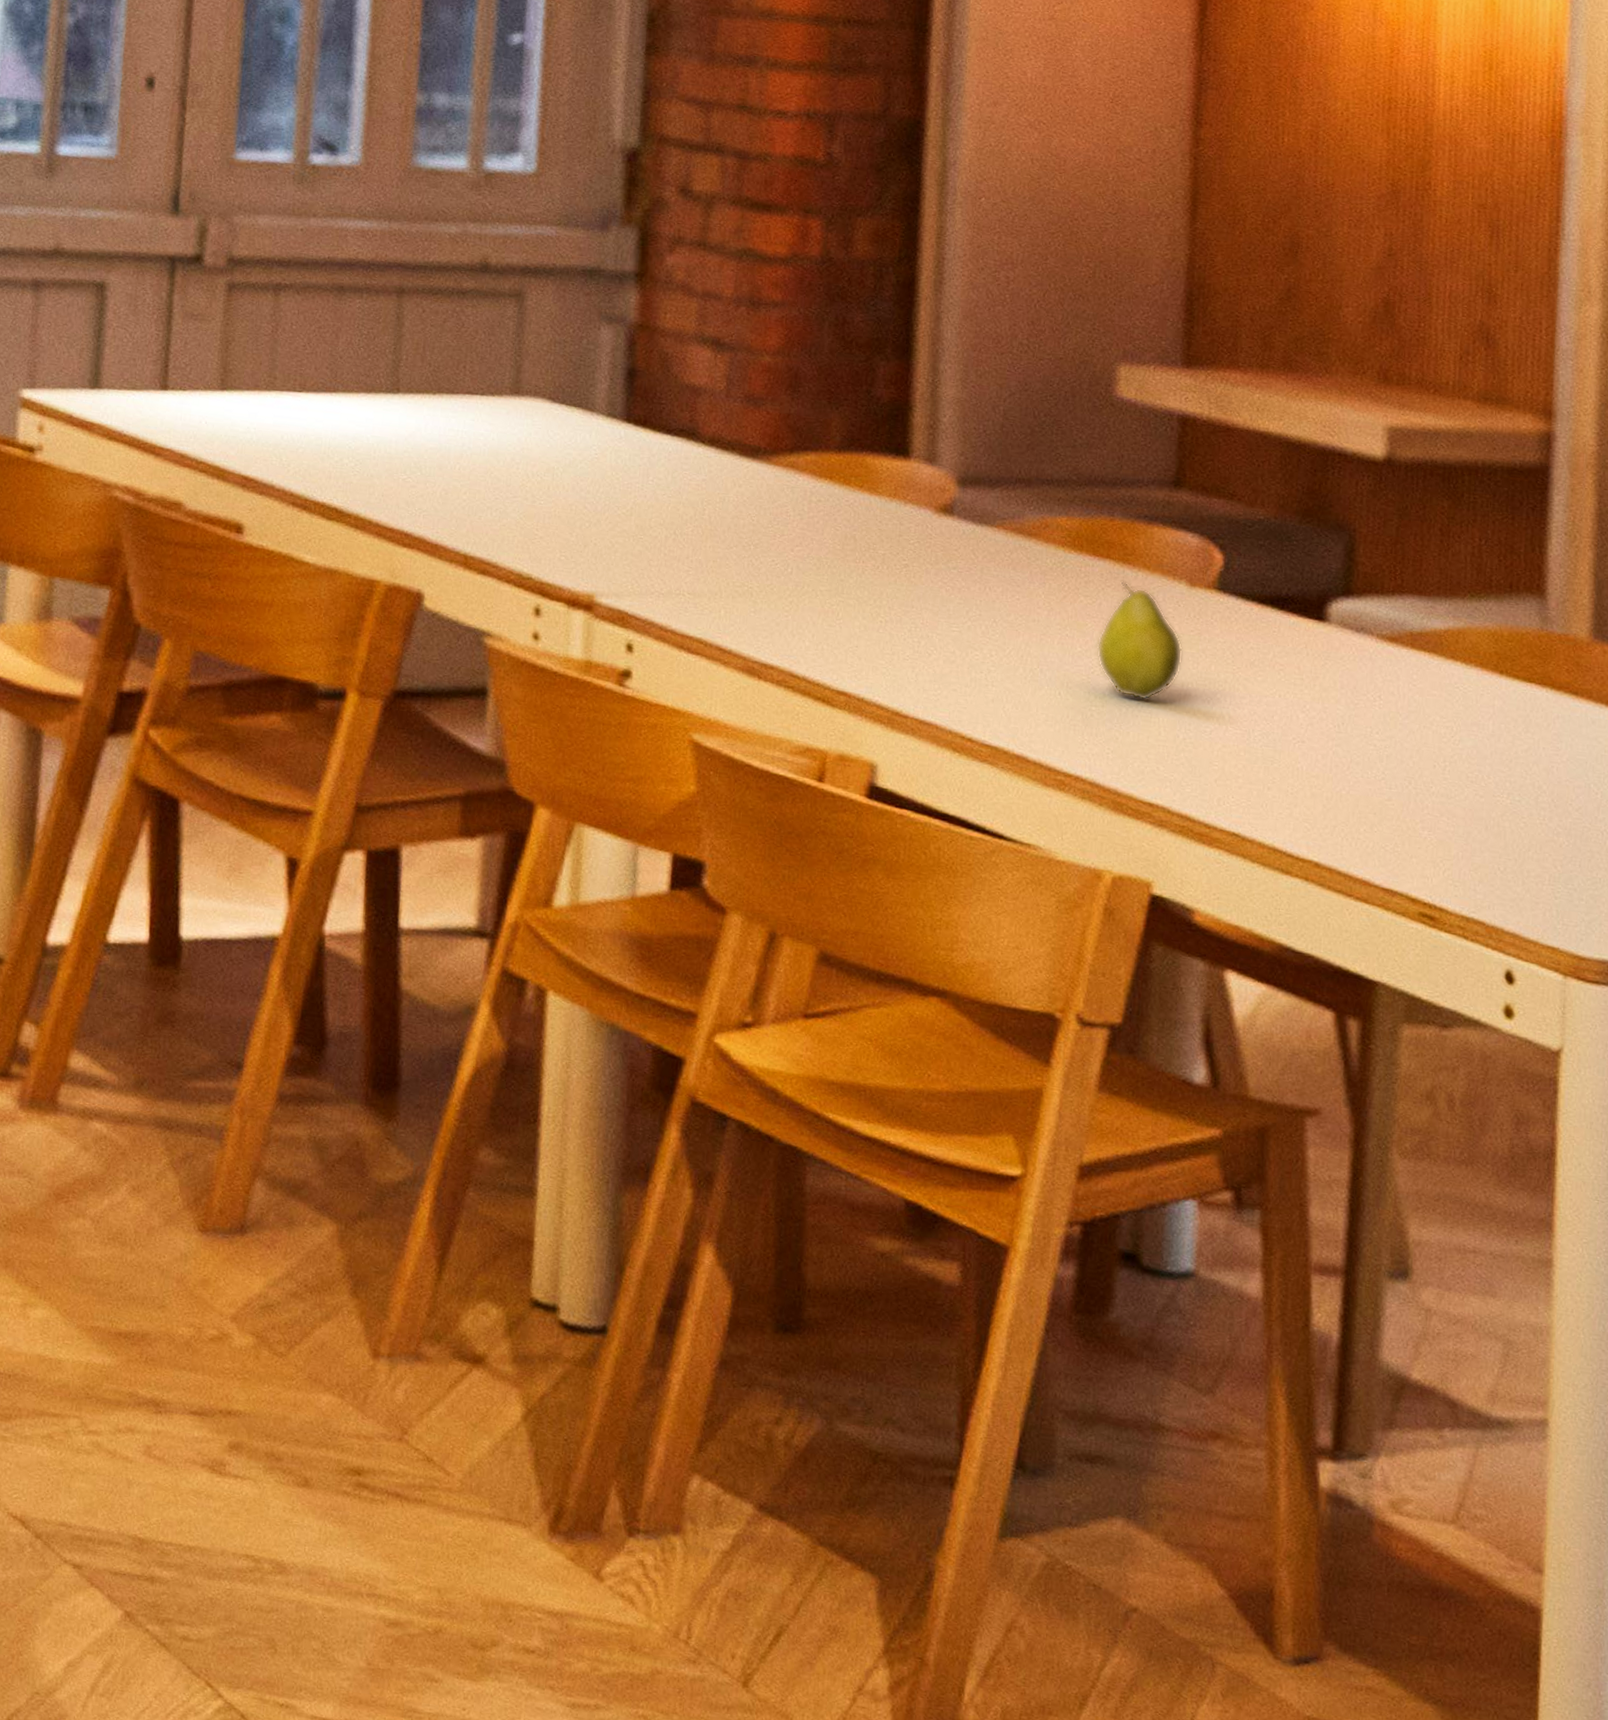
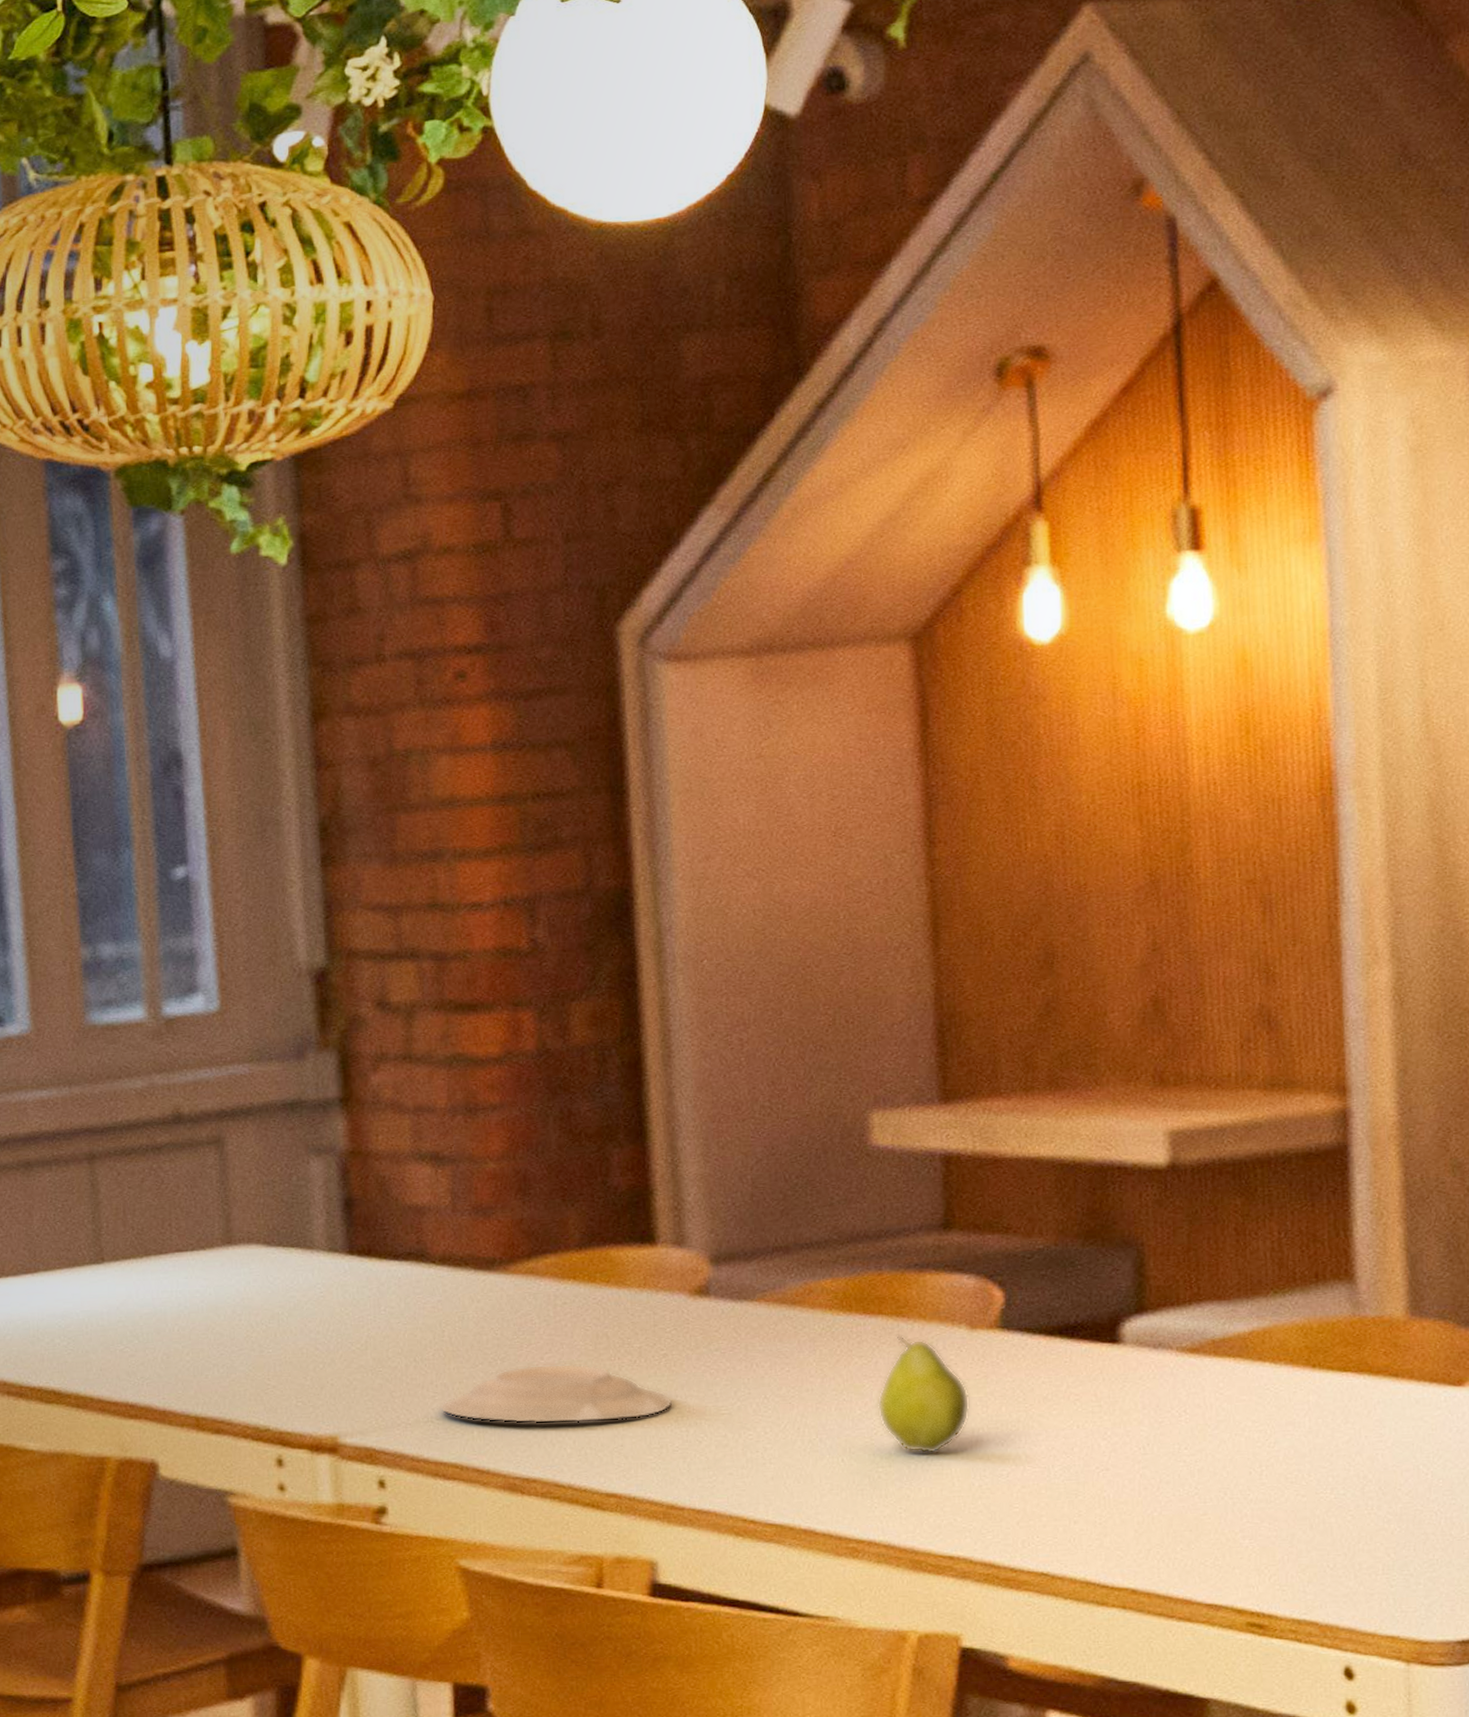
plate: none [693,554,909,623] -> present [440,1363,673,1424]

